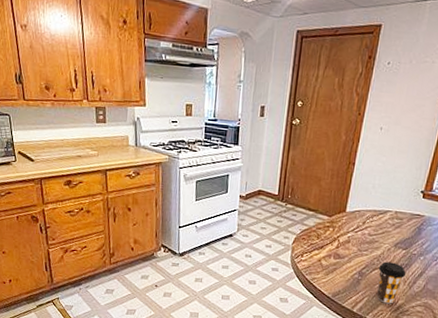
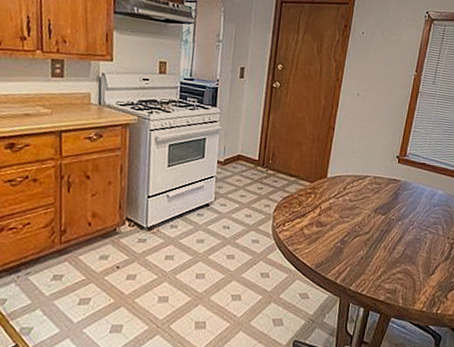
coffee cup: present [376,261,406,304] -> none [359,228,386,272]

